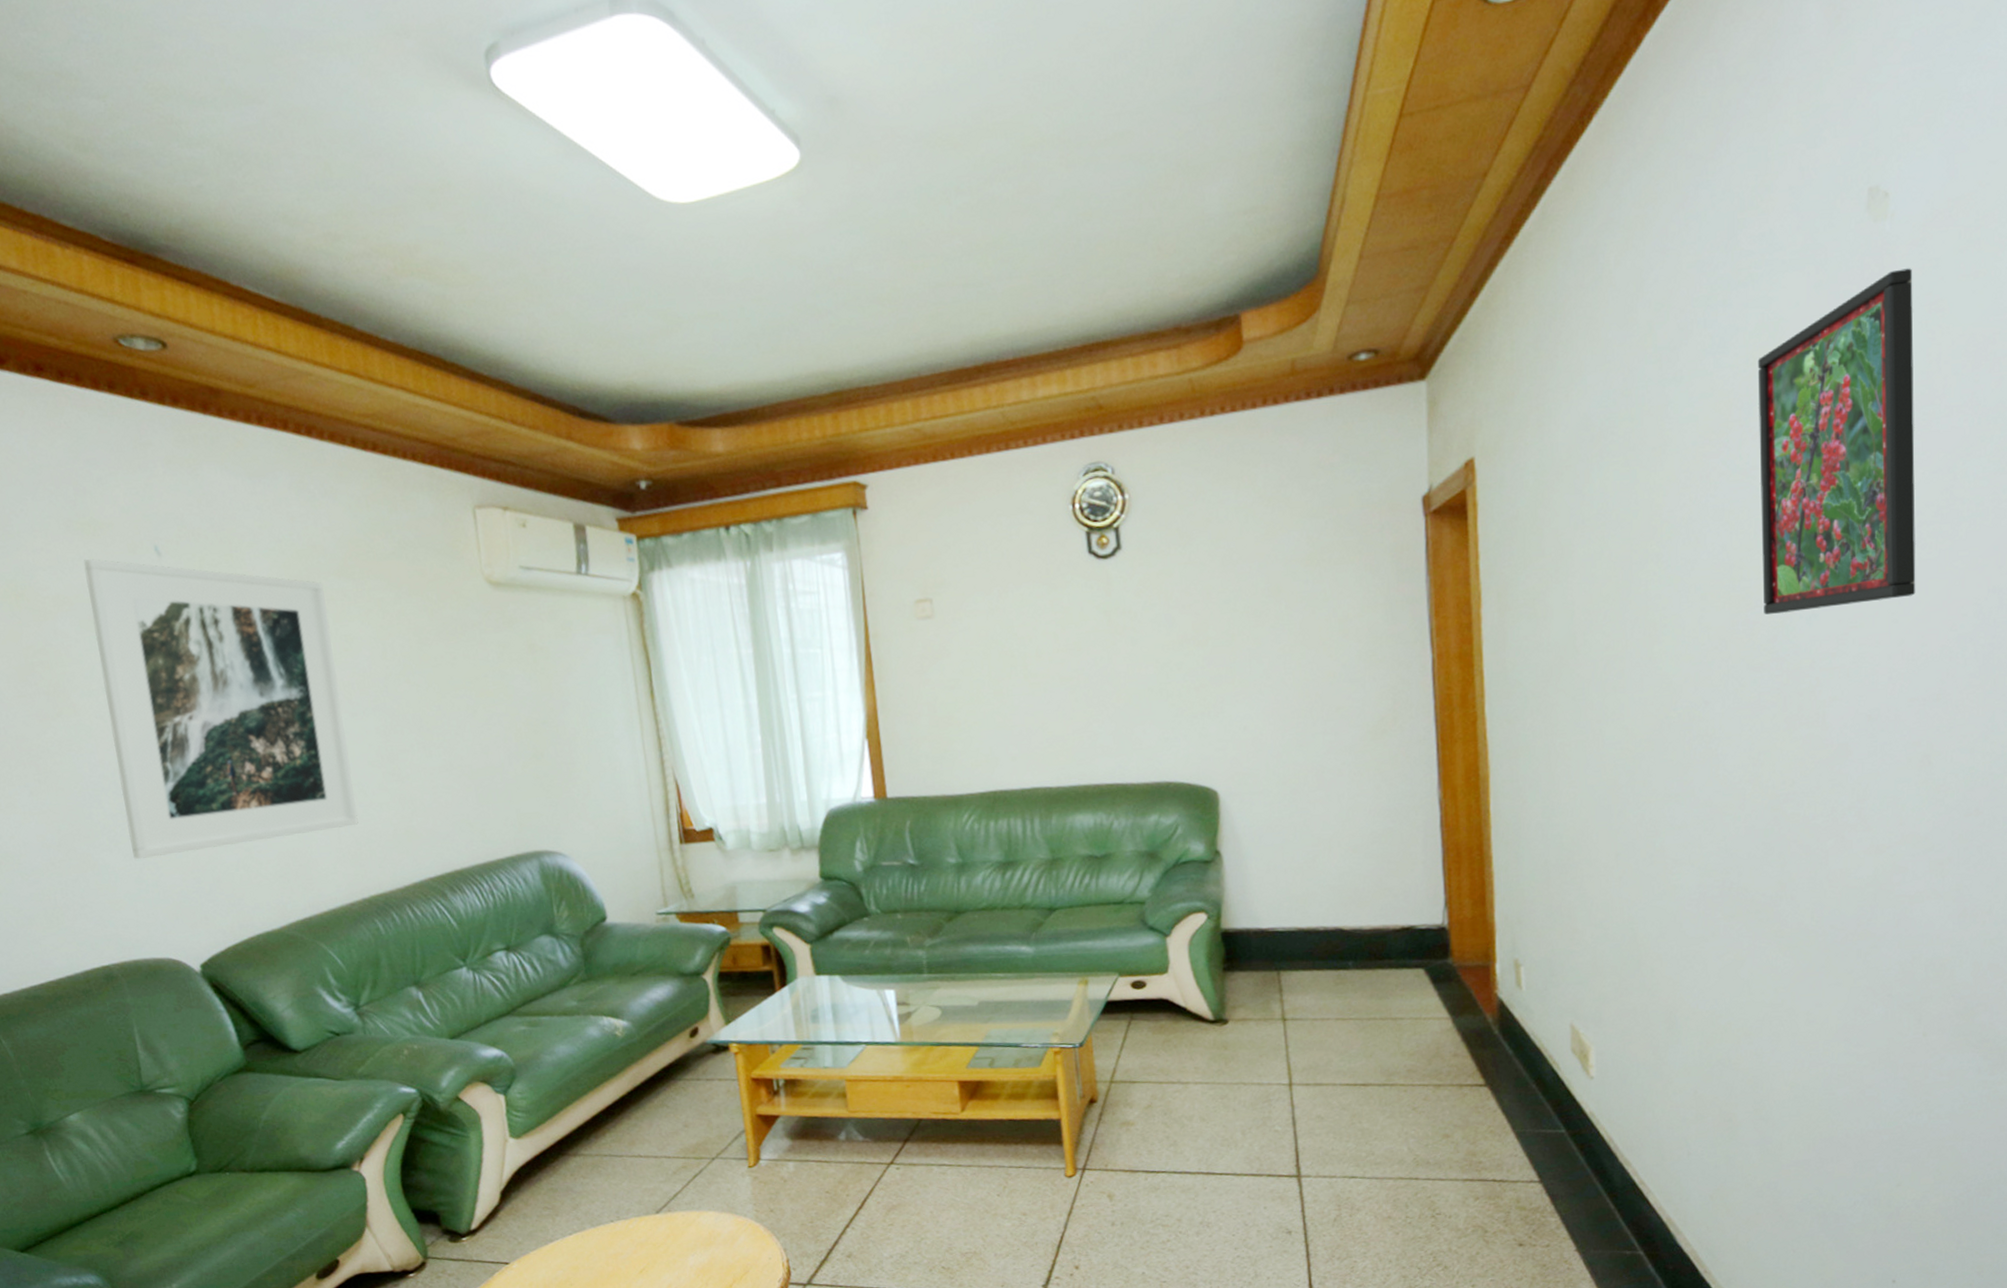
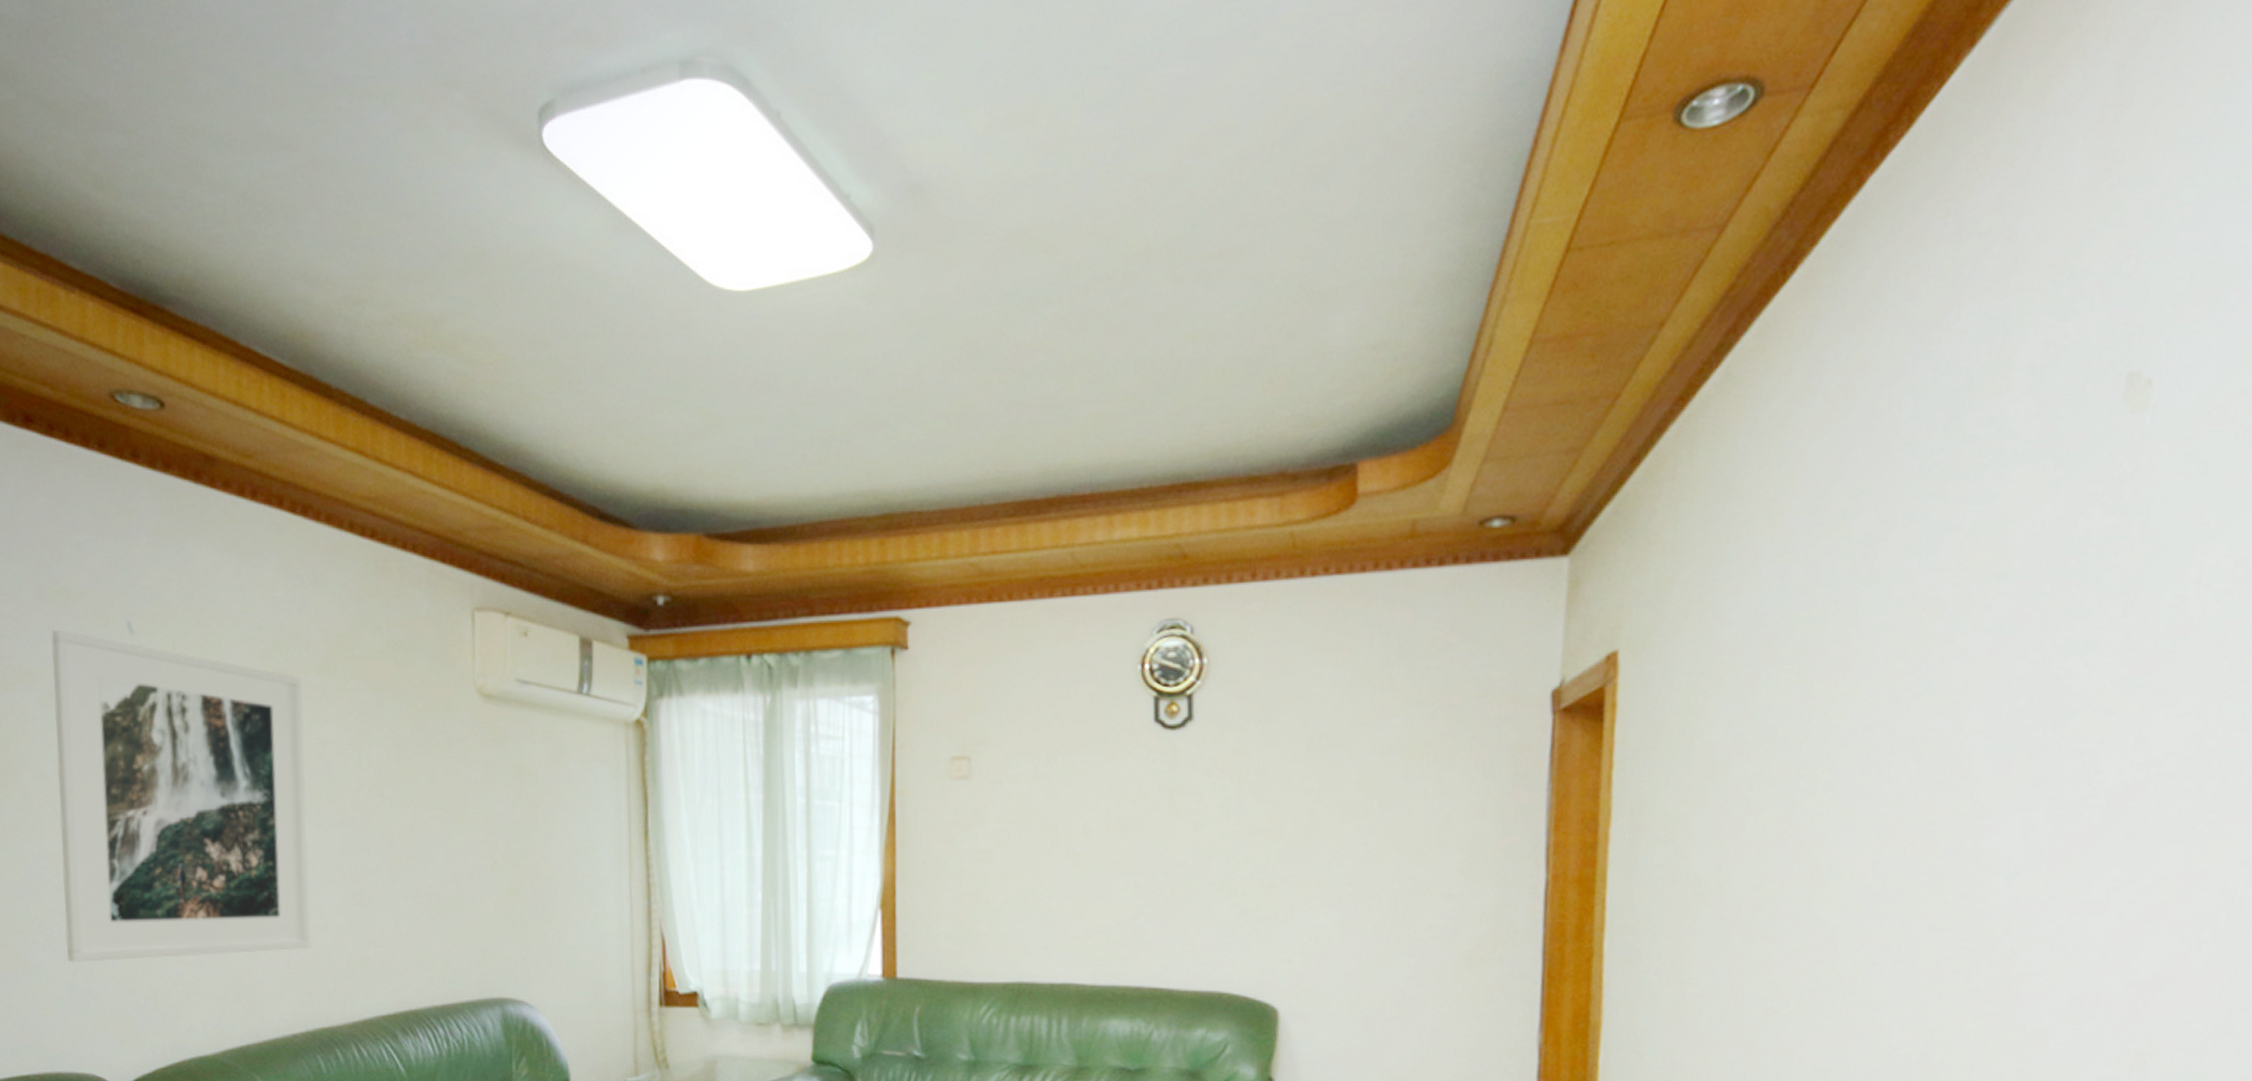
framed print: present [1757,268,1916,615] -> none [1953,471,2174,866]

